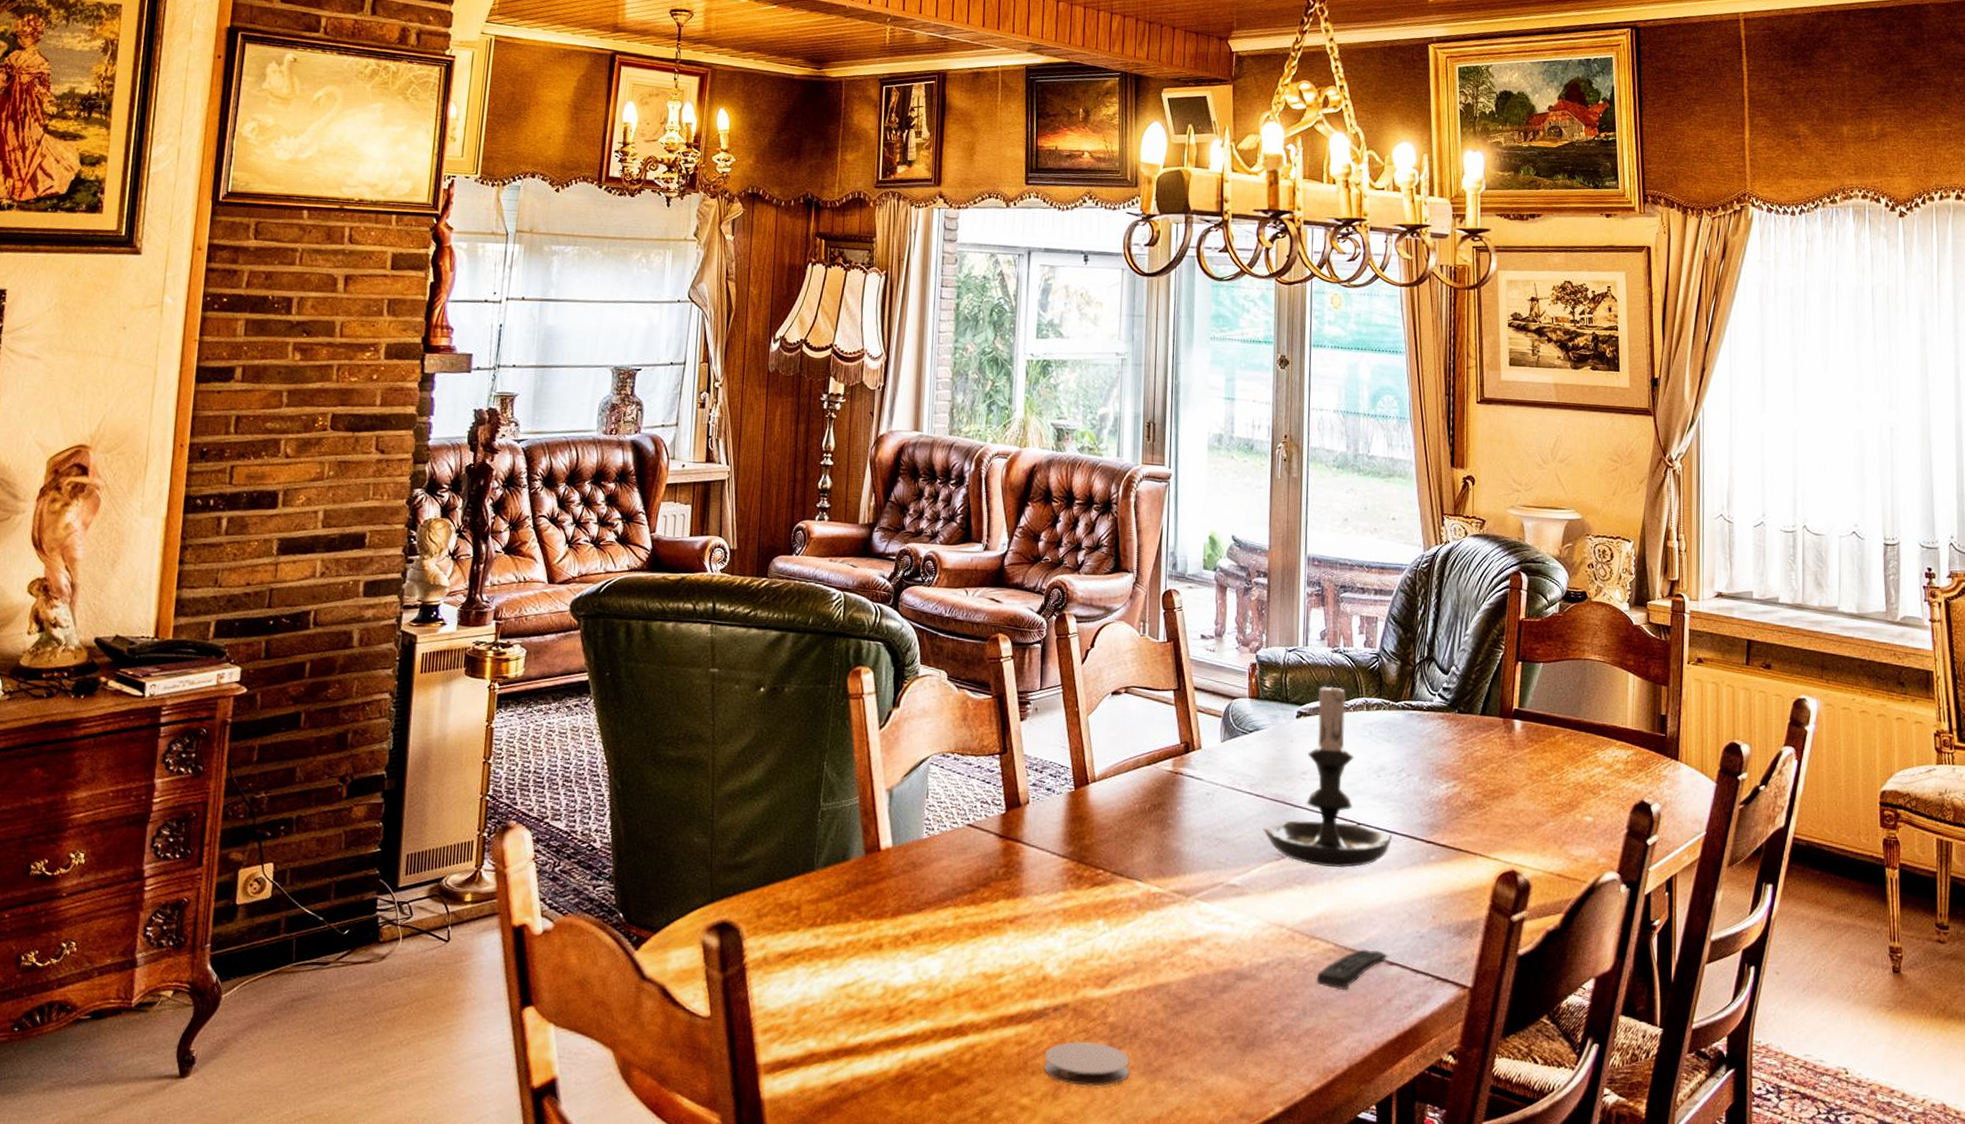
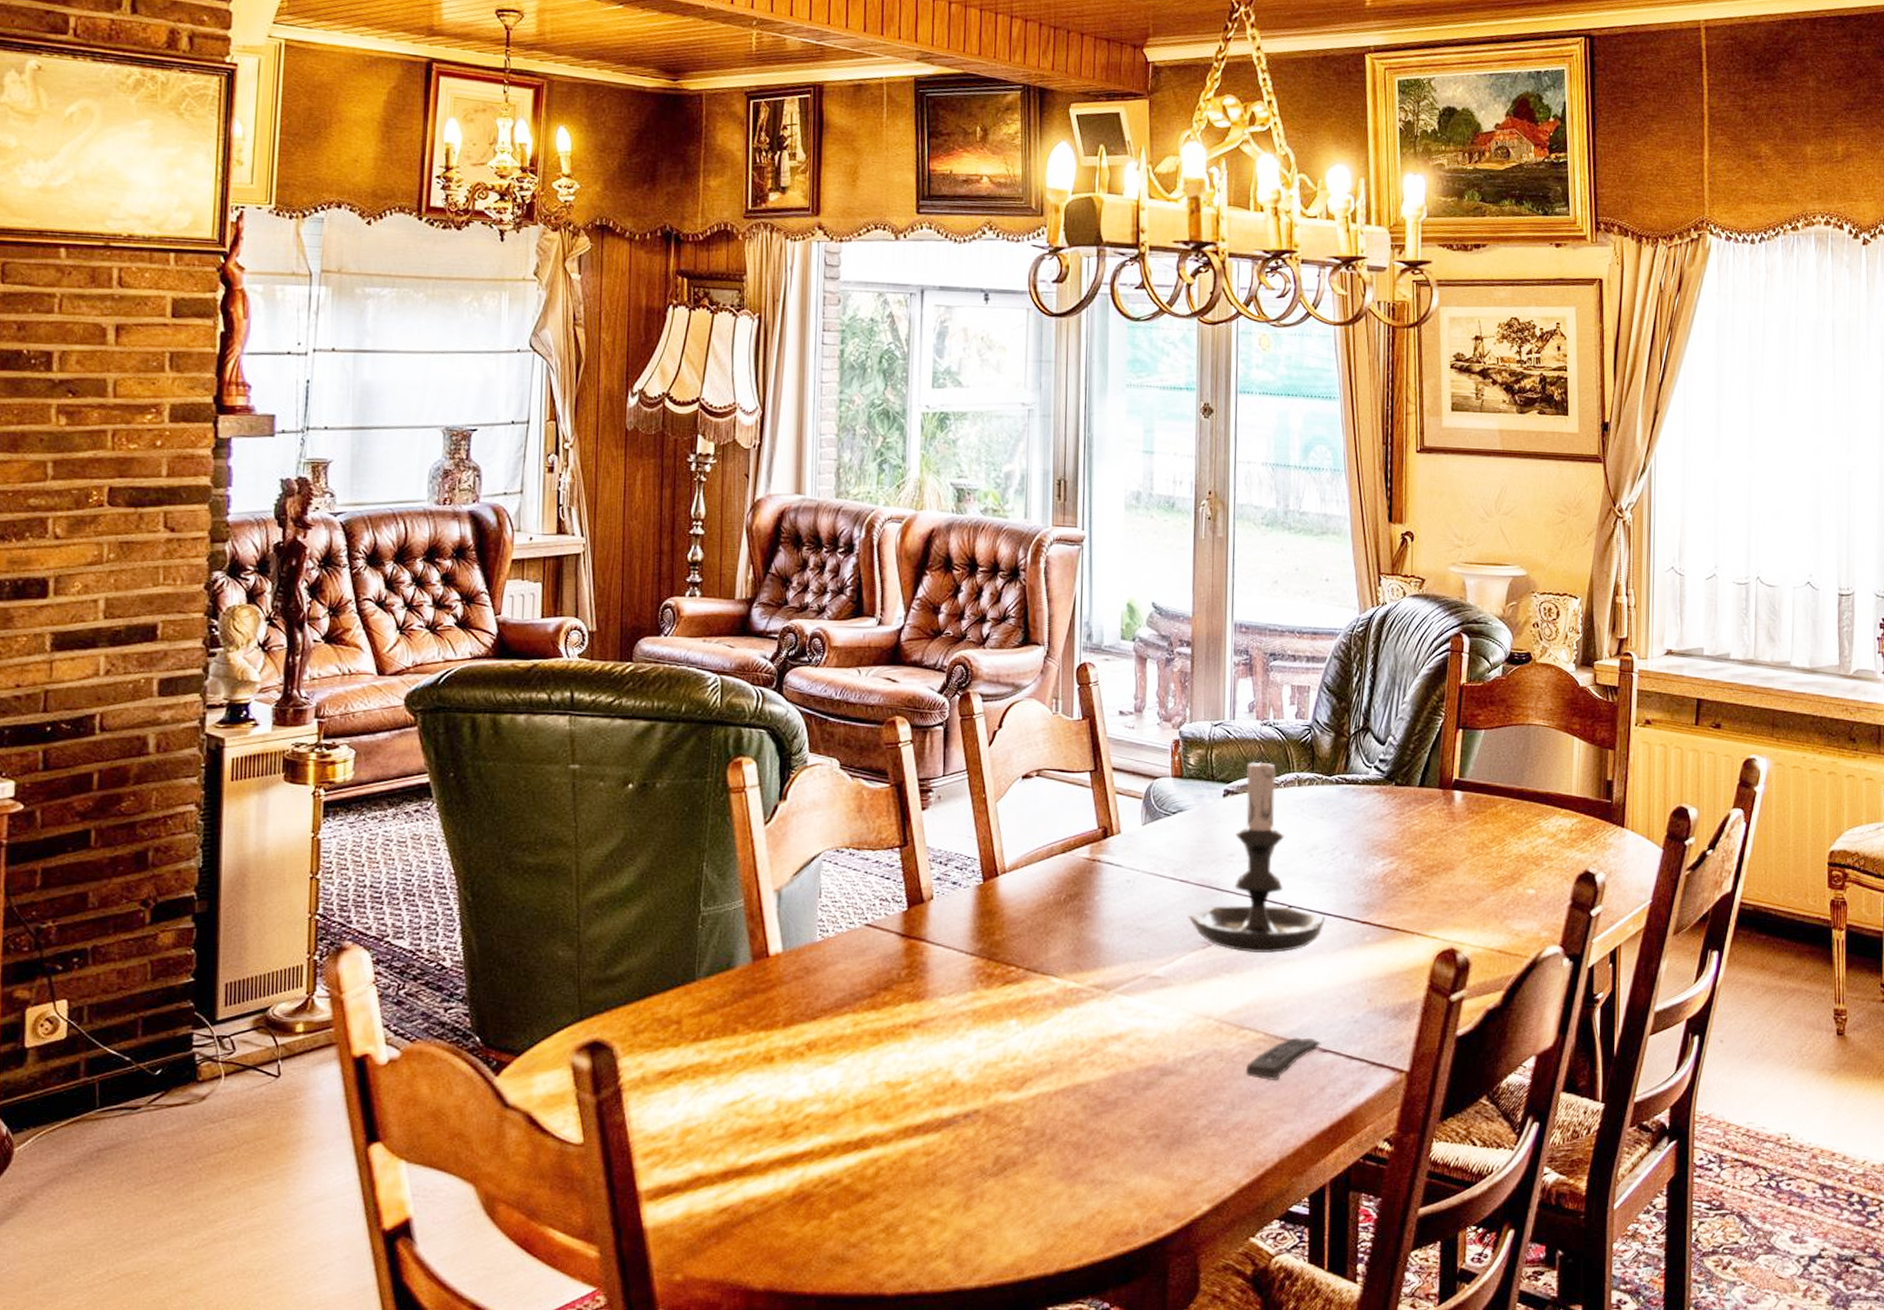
coaster: present [1044,1041,1131,1087] -> none [955,1148,1048,1195]

